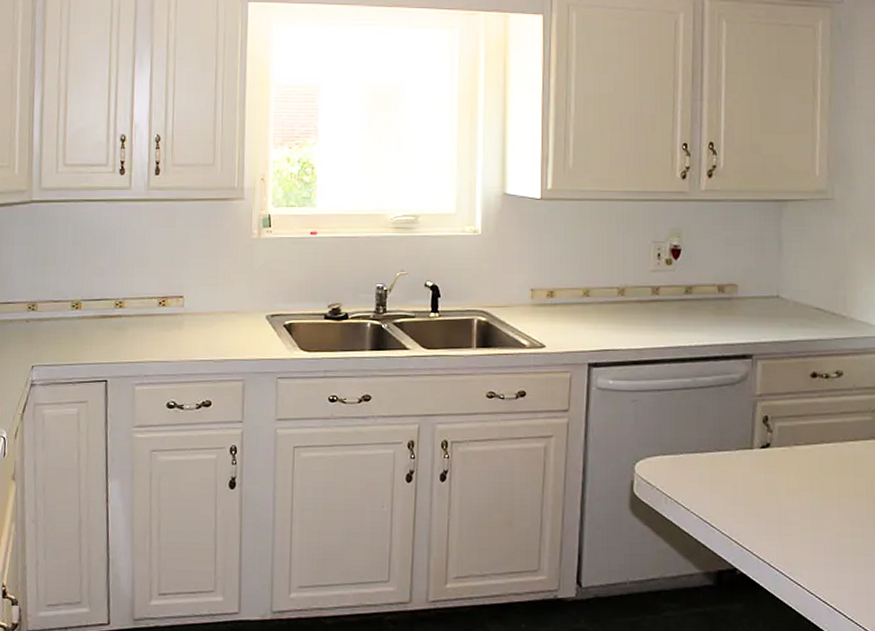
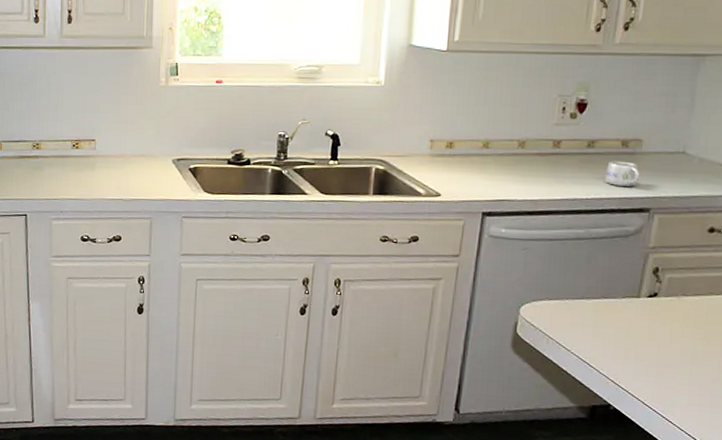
mug: none [705,306,739,332] -> present [605,161,640,186]

